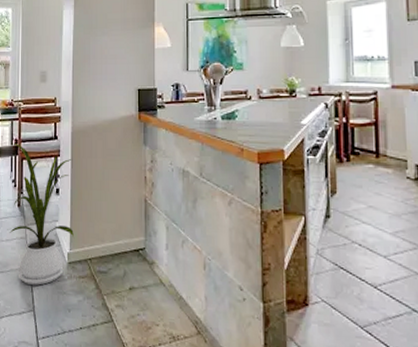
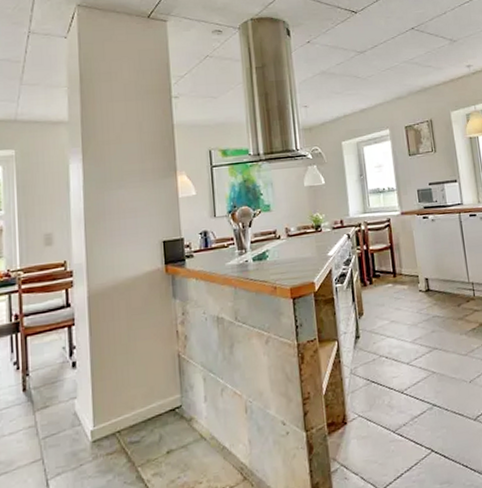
house plant: present [9,142,74,285] -> none [12,318,97,479]

